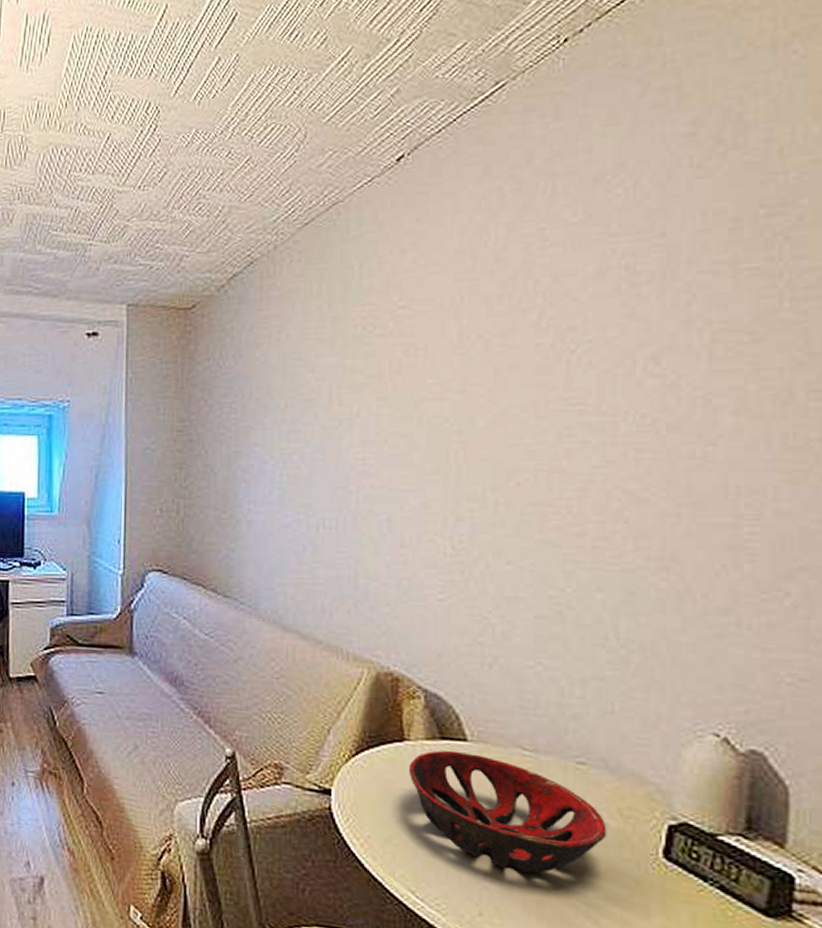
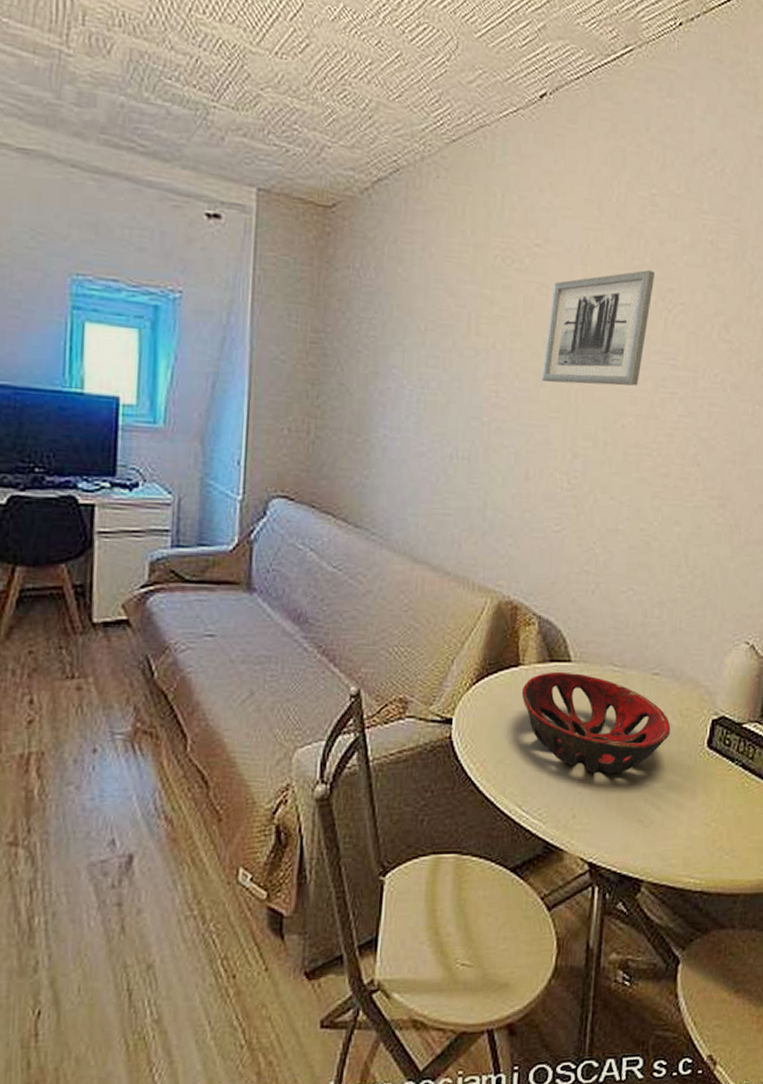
wall art: none [415,310,549,445] -> present [542,269,655,386]

